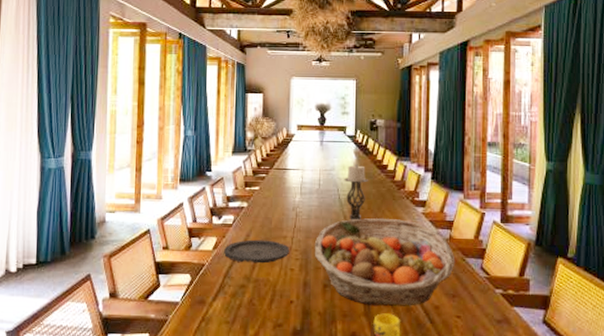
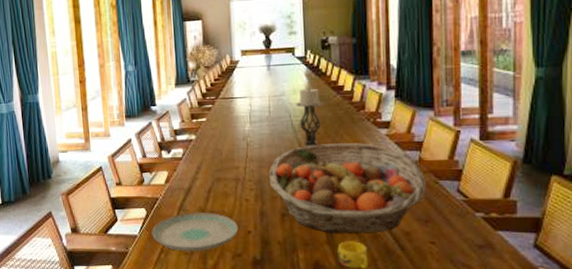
plate: none [194,280,282,320] -> present [151,213,239,251]
plate: present [224,239,290,264] -> none [176,171,244,195]

